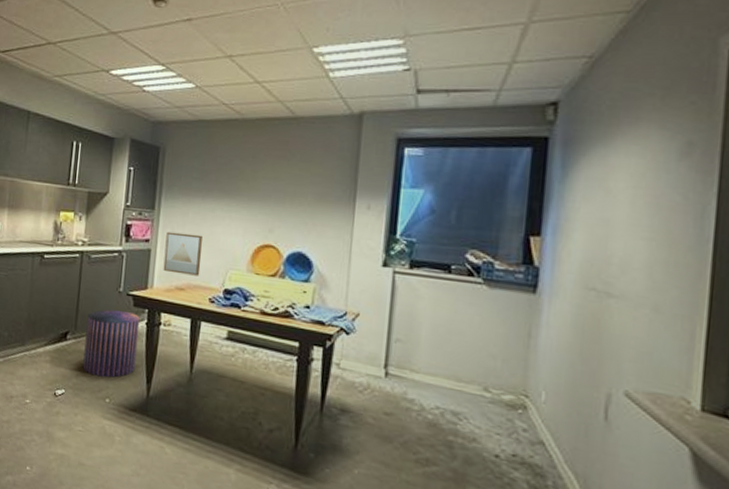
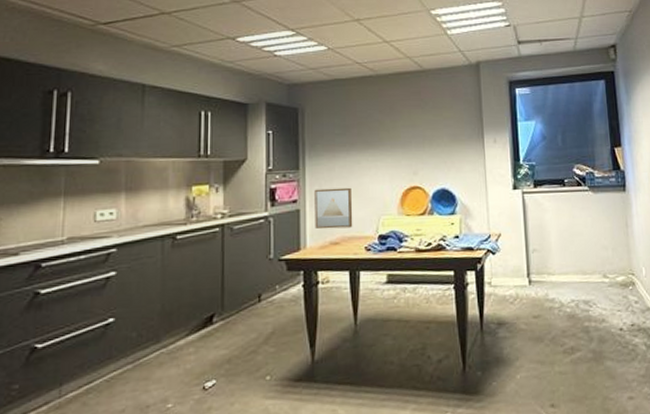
stool: present [82,309,140,378] -> none [235,278,296,355]

